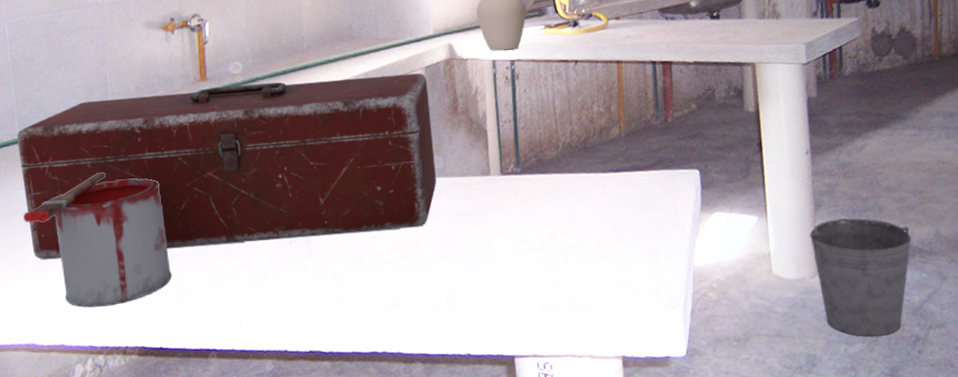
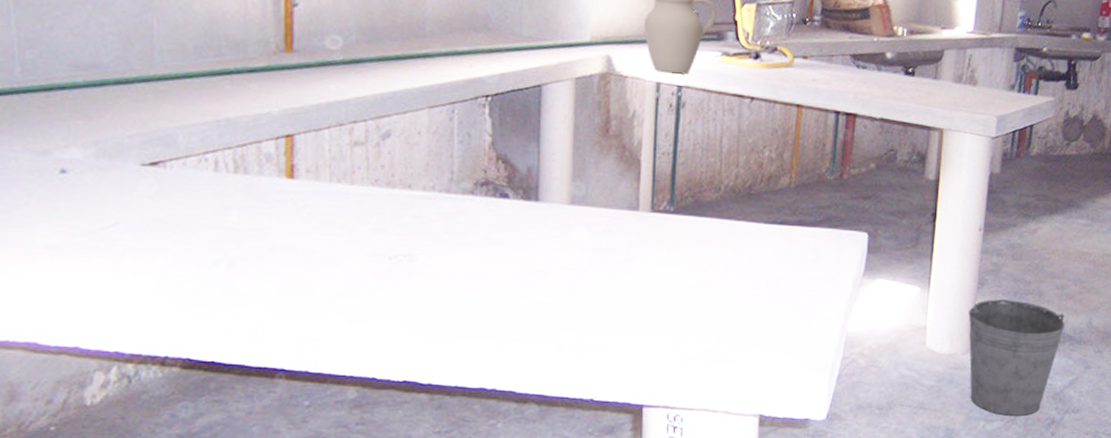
toolbox: present [16,73,436,259] -> none [17,53,577,258]
paint can: present [23,171,172,308] -> none [25,144,232,308]

